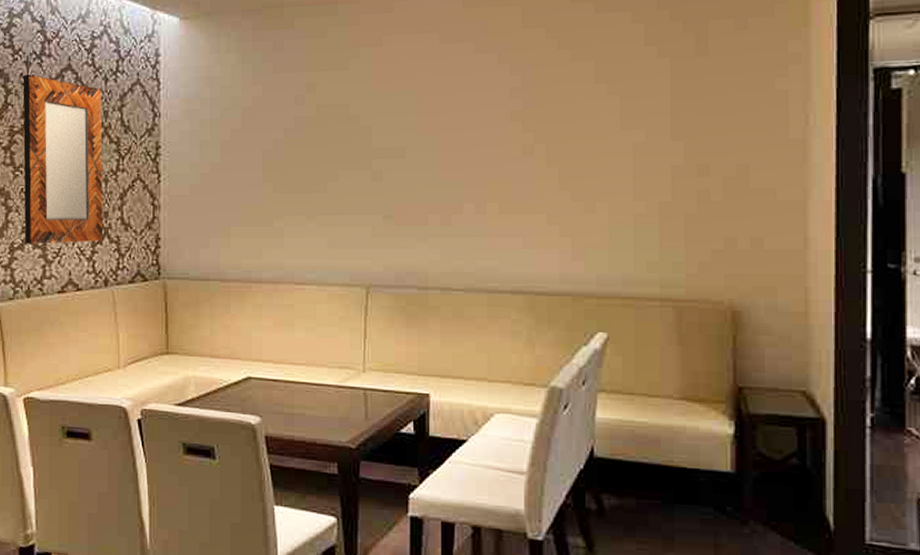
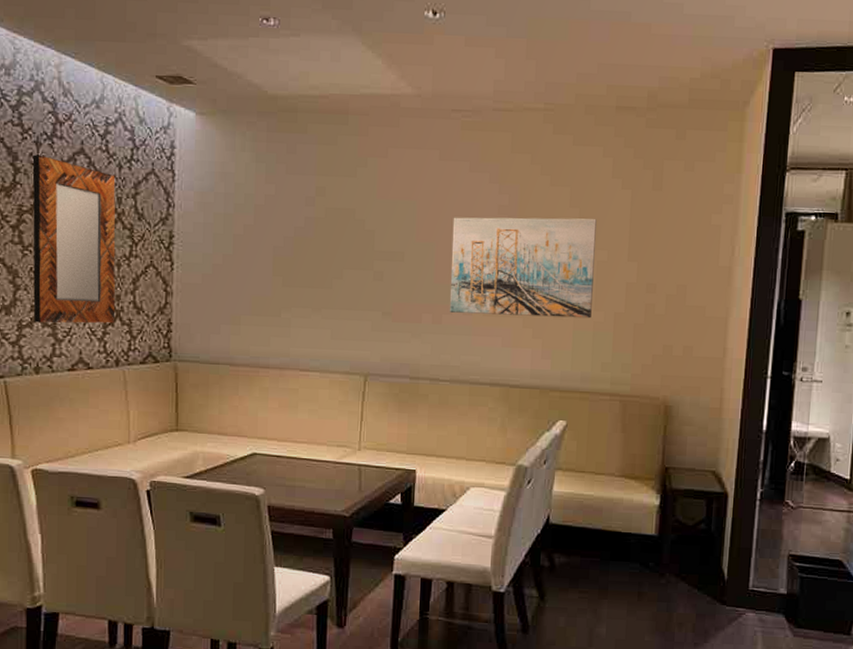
wall art: none [458,95,630,212] -> present [450,217,597,319]

